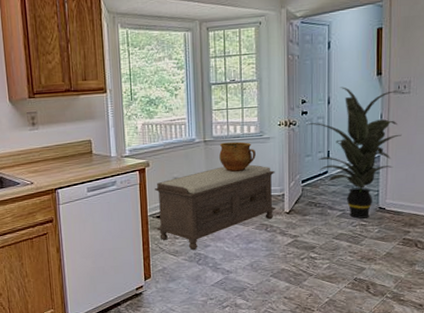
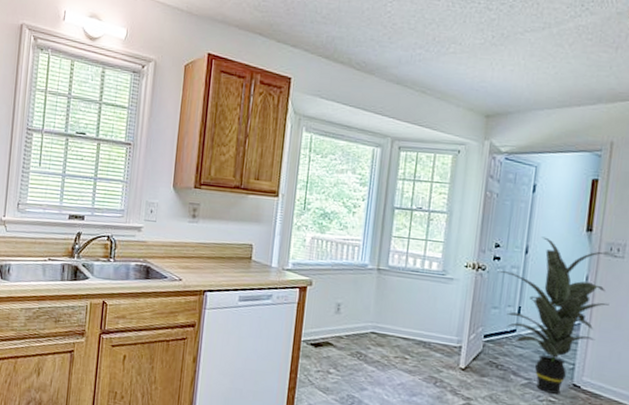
bench: present [155,164,275,250] -> none [309,301,454,390]
ceramic pot: present [219,141,256,173] -> none [392,274,435,312]

